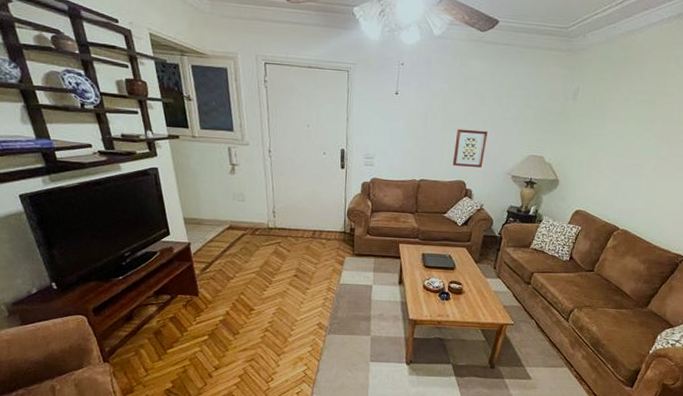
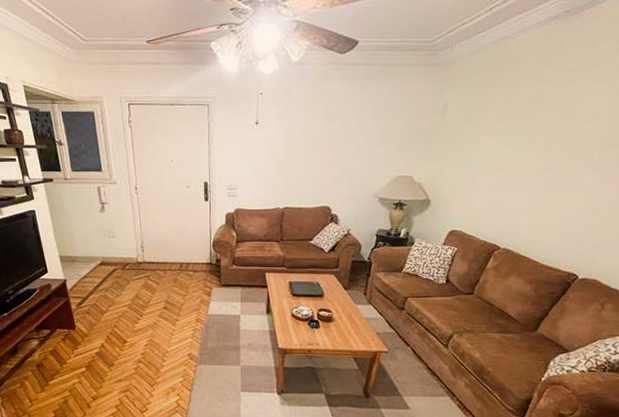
wall art: present [452,129,488,167] -> none [316,154,352,192]

